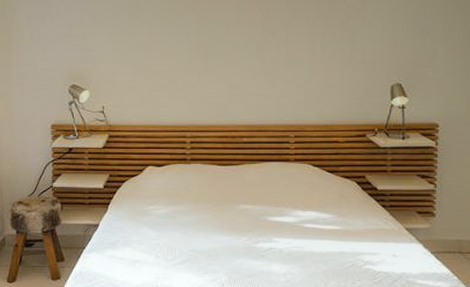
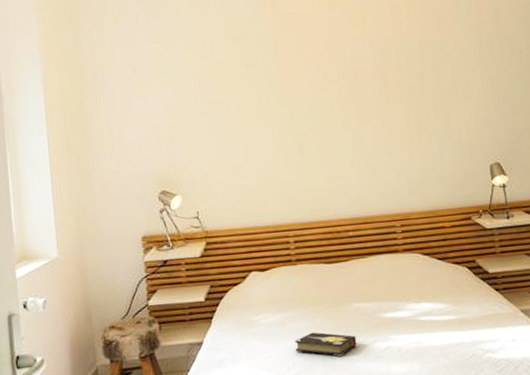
hardback book: none [182,227,241,251] -> present [294,332,357,357]

